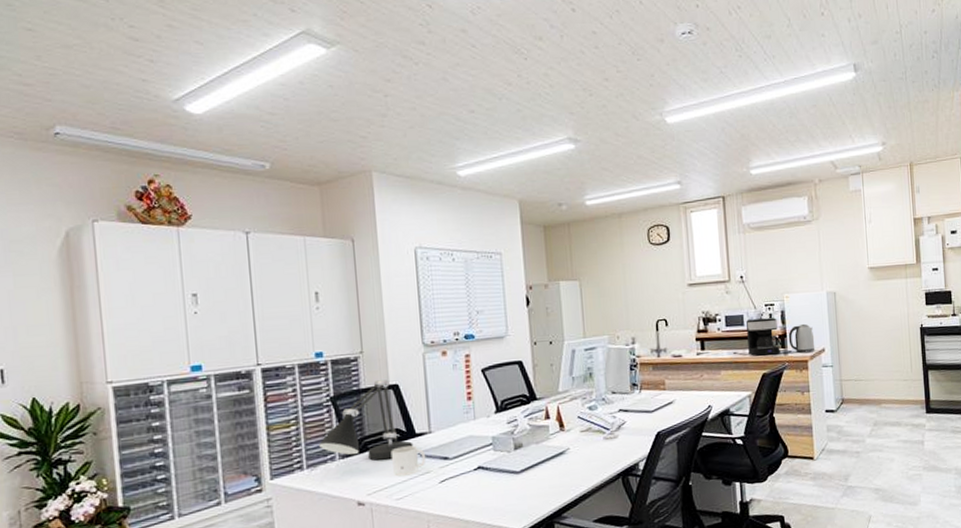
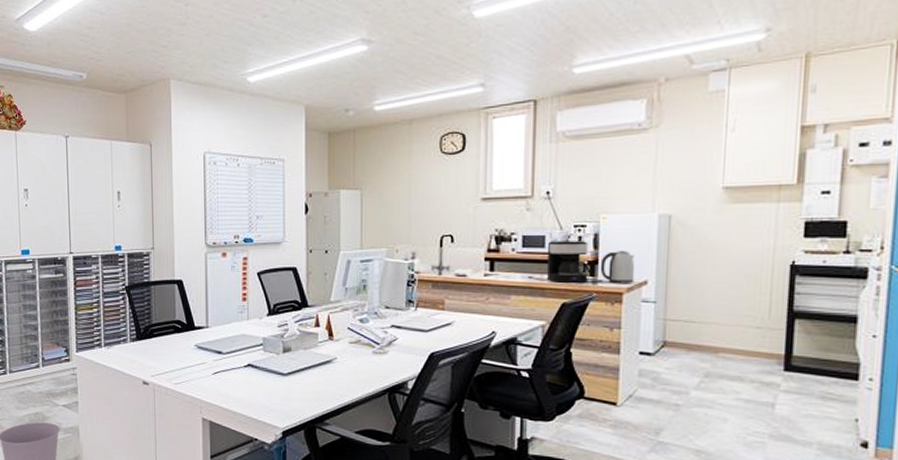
desk lamp: present [319,379,414,461] -> none [115,275,192,347]
mug: present [390,445,426,477] -> none [172,337,203,364]

